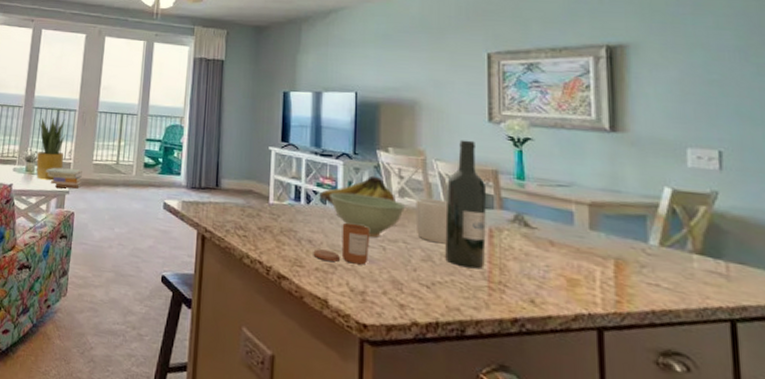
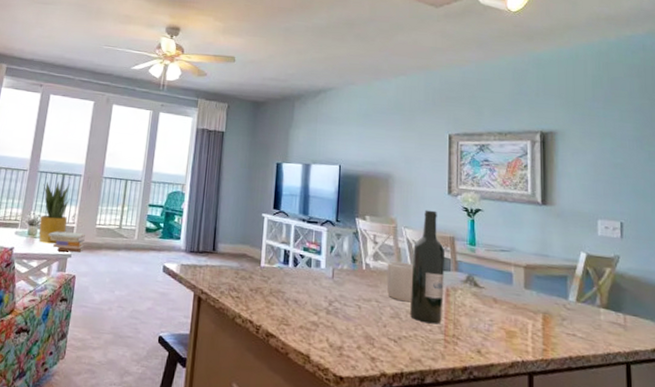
candle: present [313,222,371,265] -> none [298,284,349,322]
fruit: present [319,175,396,204] -> none [305,241,370,267]
bowl: present [330,192,406,238] -> none [314,256,379,297]

